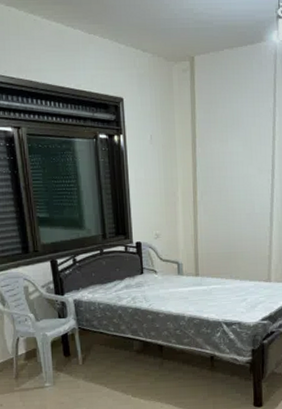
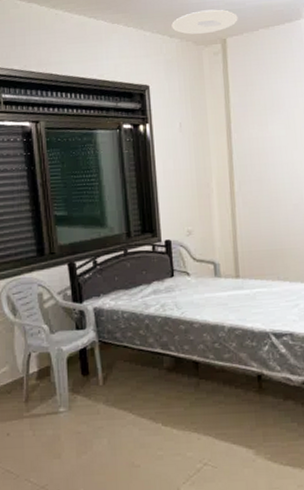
ceiling light: none [144,26,206,50] -> present [171,9,238,35]

